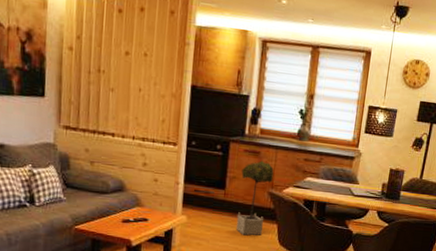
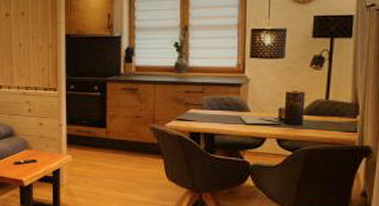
potted tree: present [235,160,274,236] -> none [120,97,155,172]

